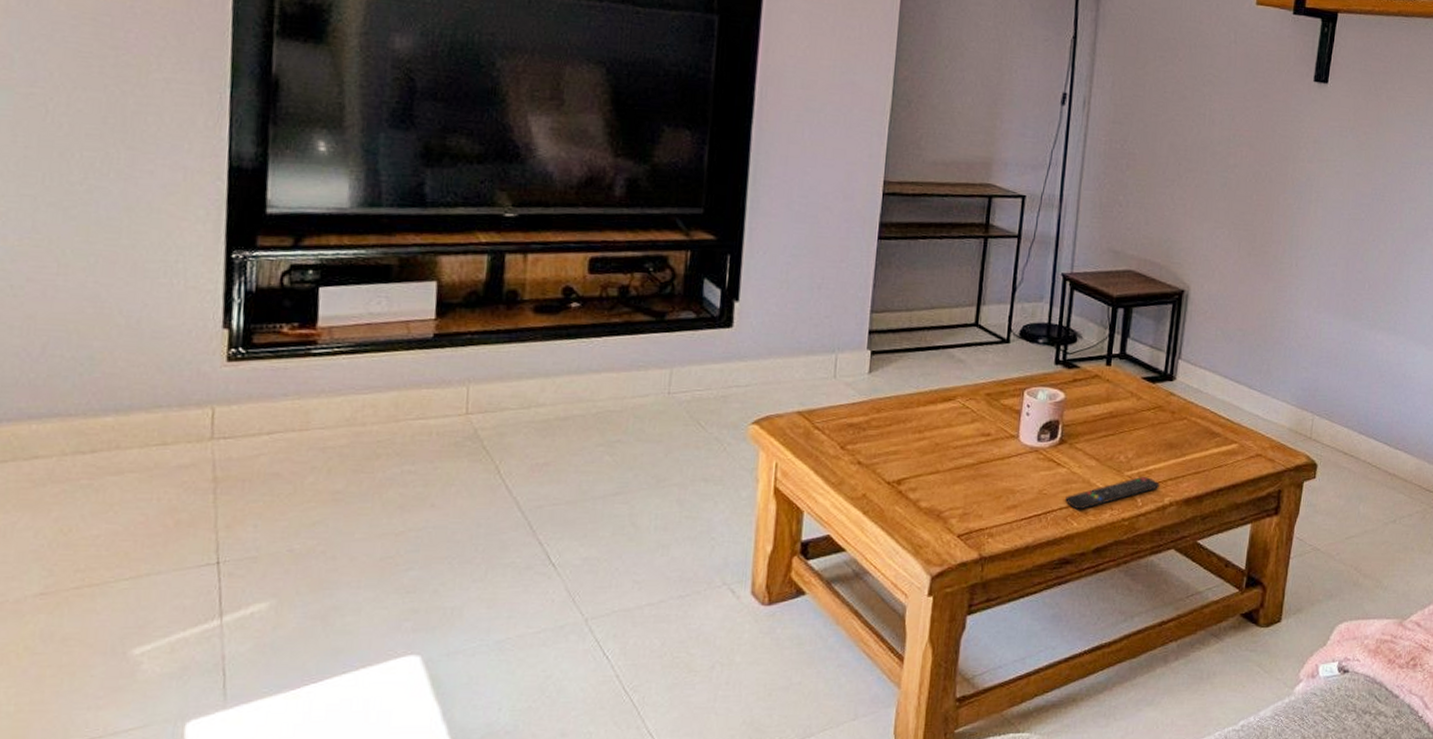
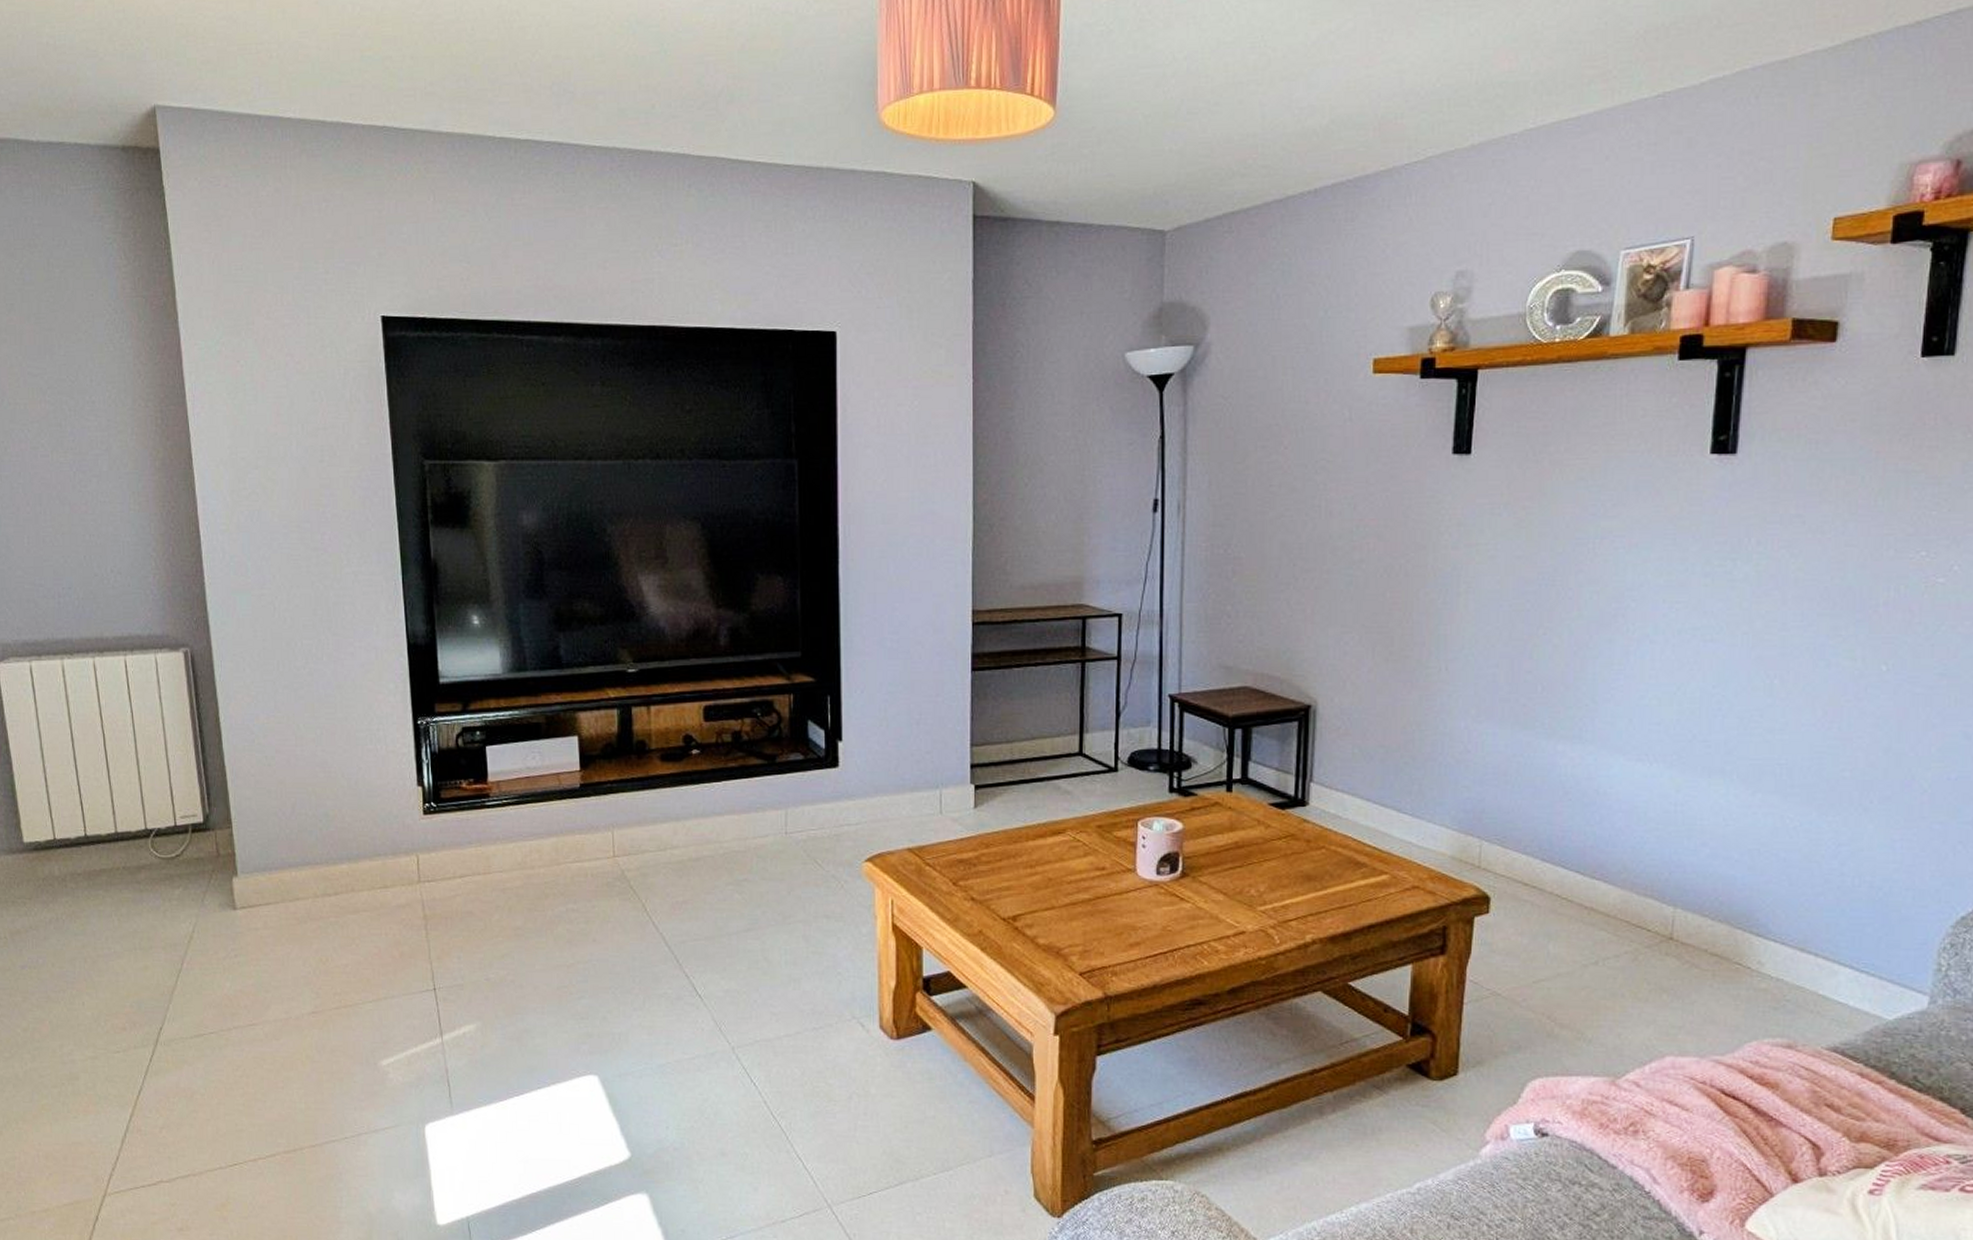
remote control: present [1065,476,1161,510] -> none [1193,911,1300,948]

